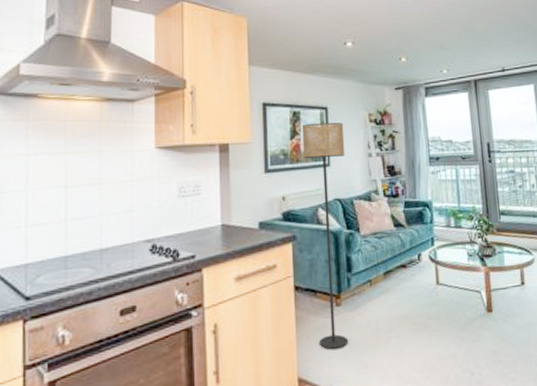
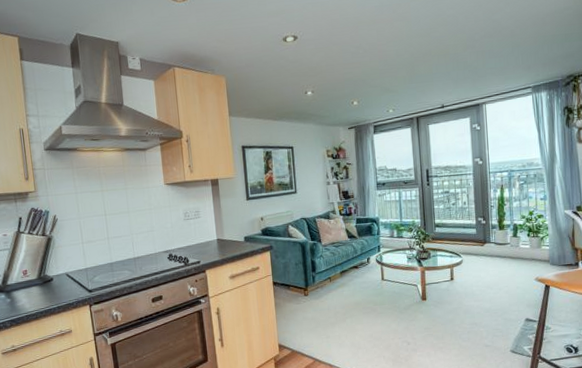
floor lamp: present [302,122,349,350] -> none [274,158,315,326]

